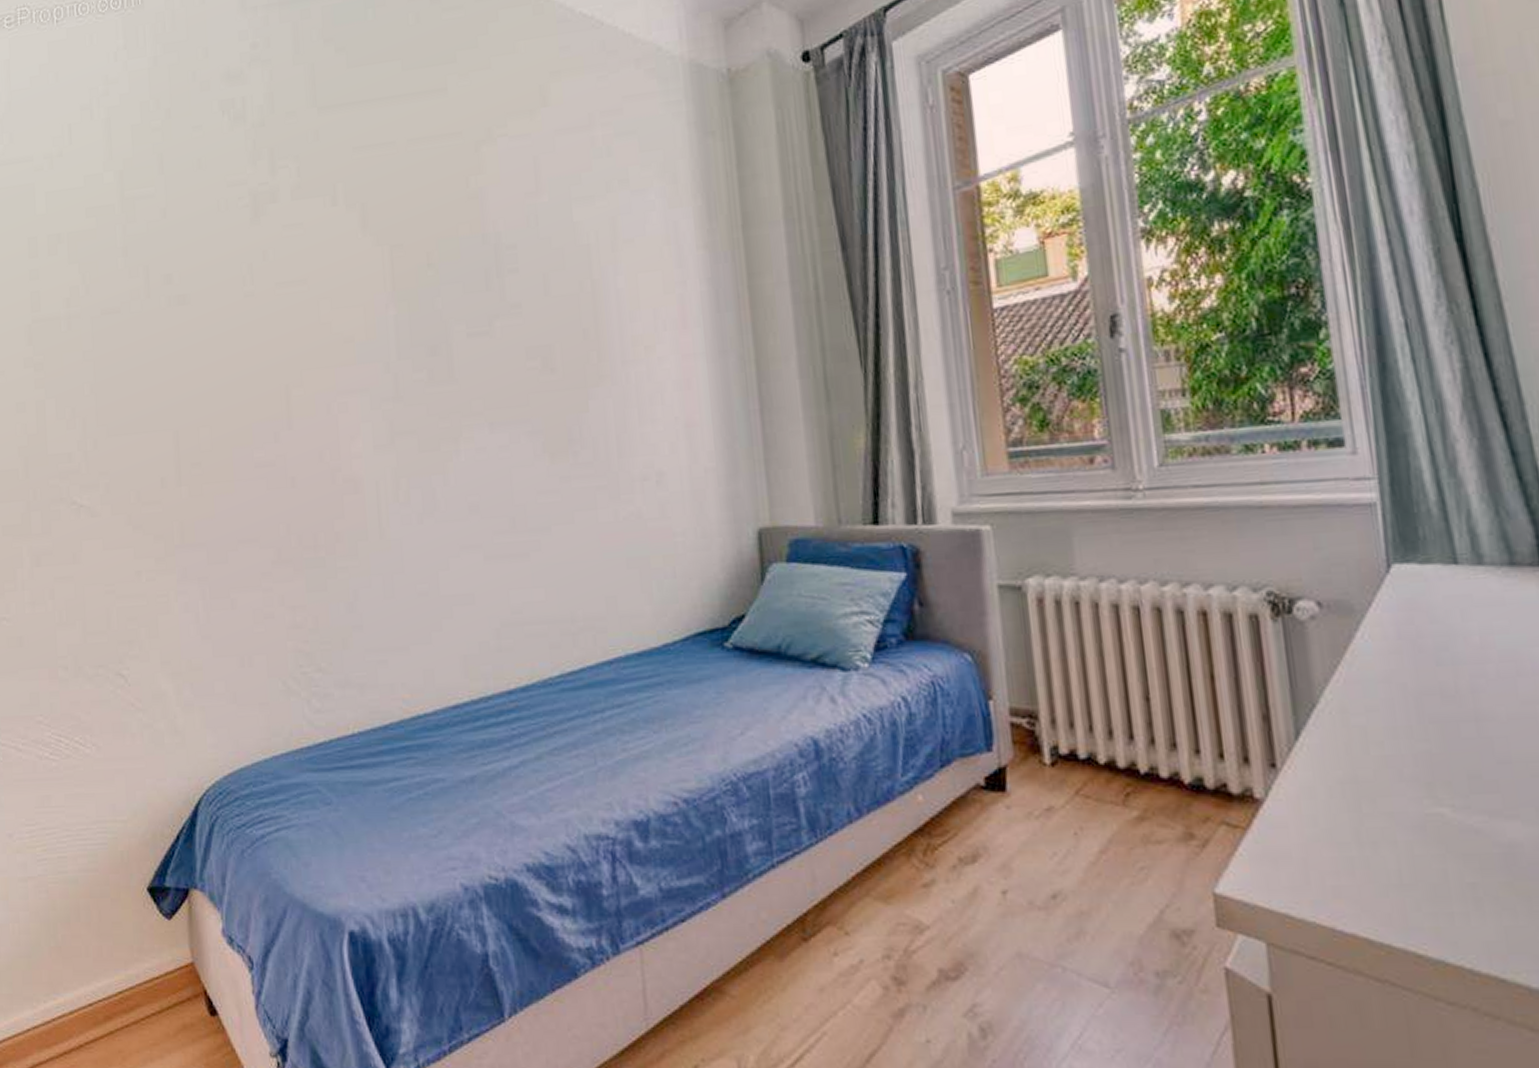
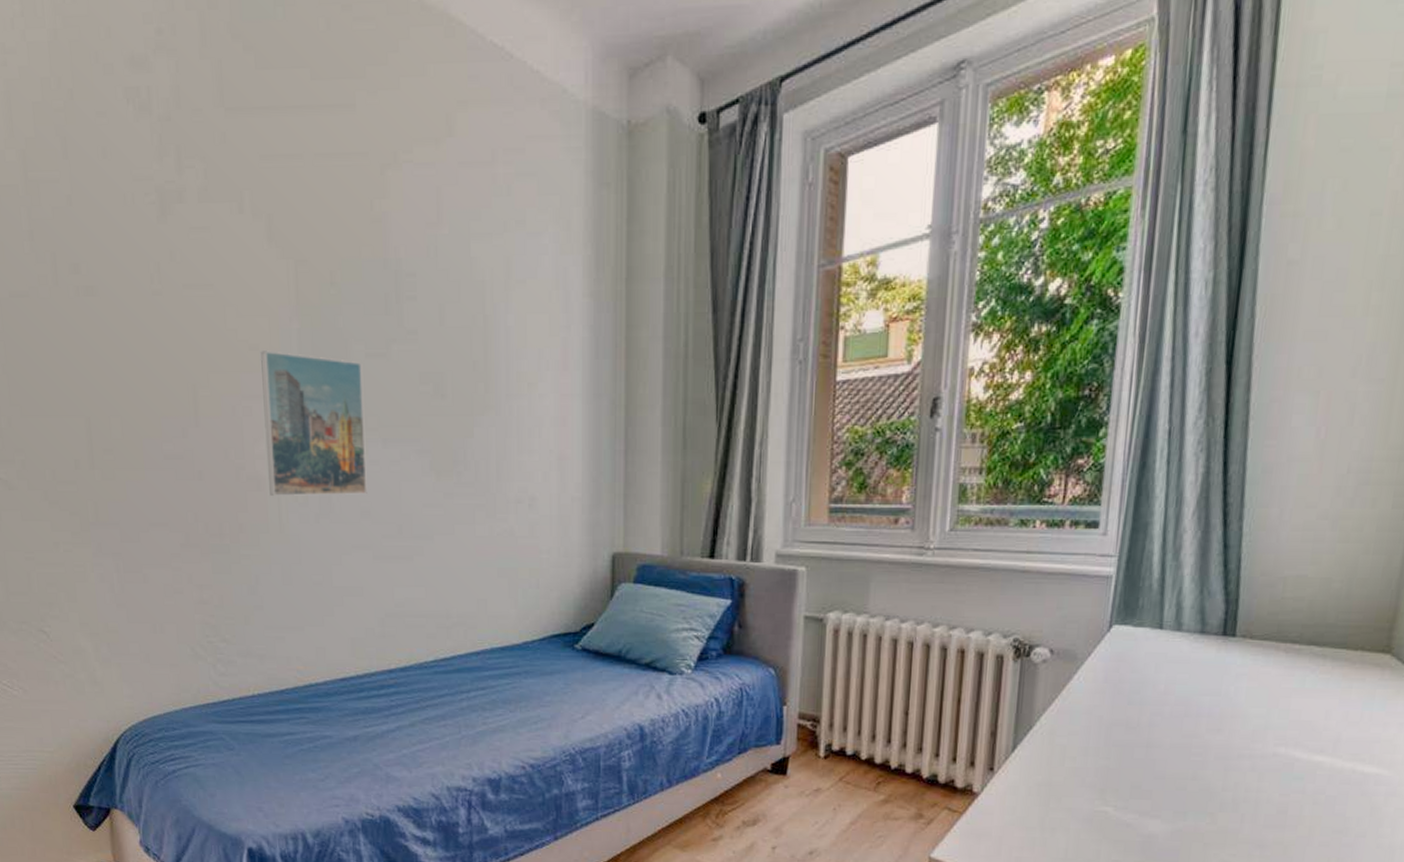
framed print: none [356,341,475,498] -> present [261,351,367,496]

